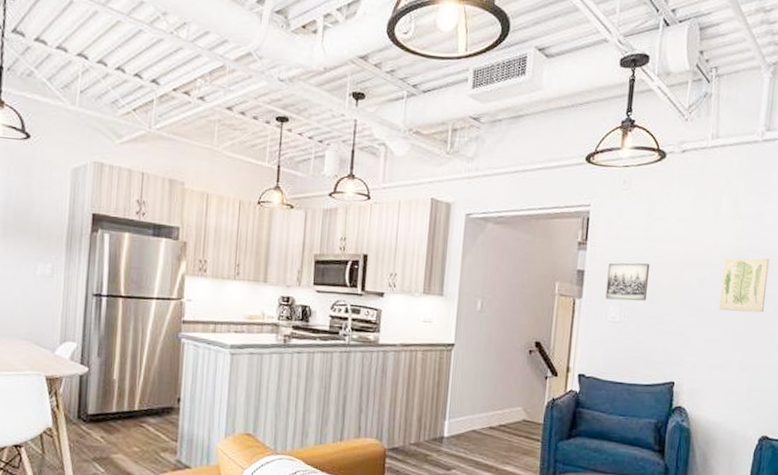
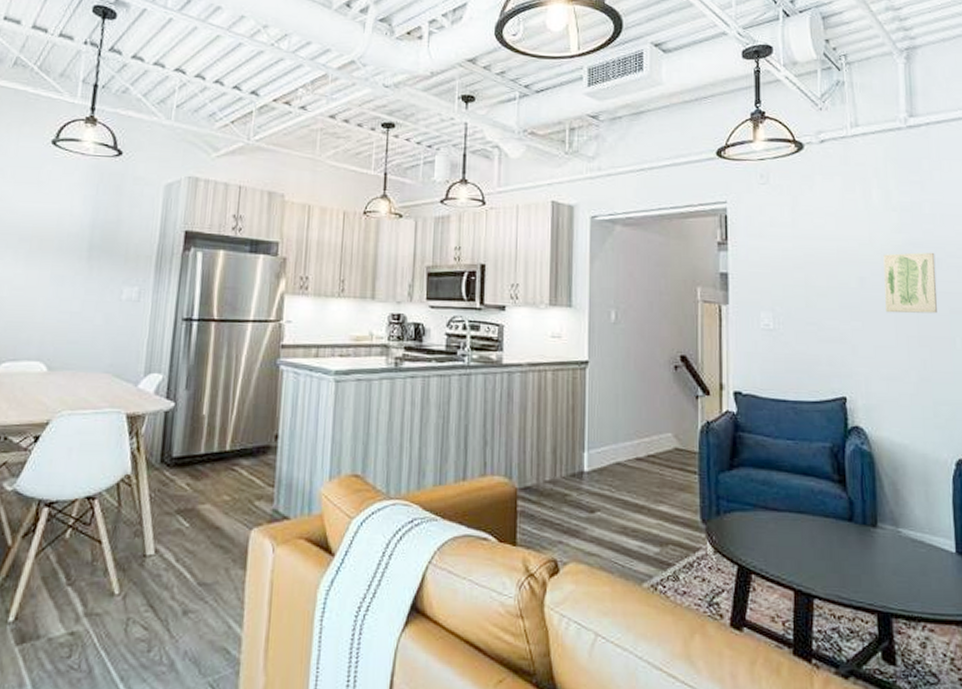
wall art: present [605,263,650,301] -> none [754,262,802,306]

